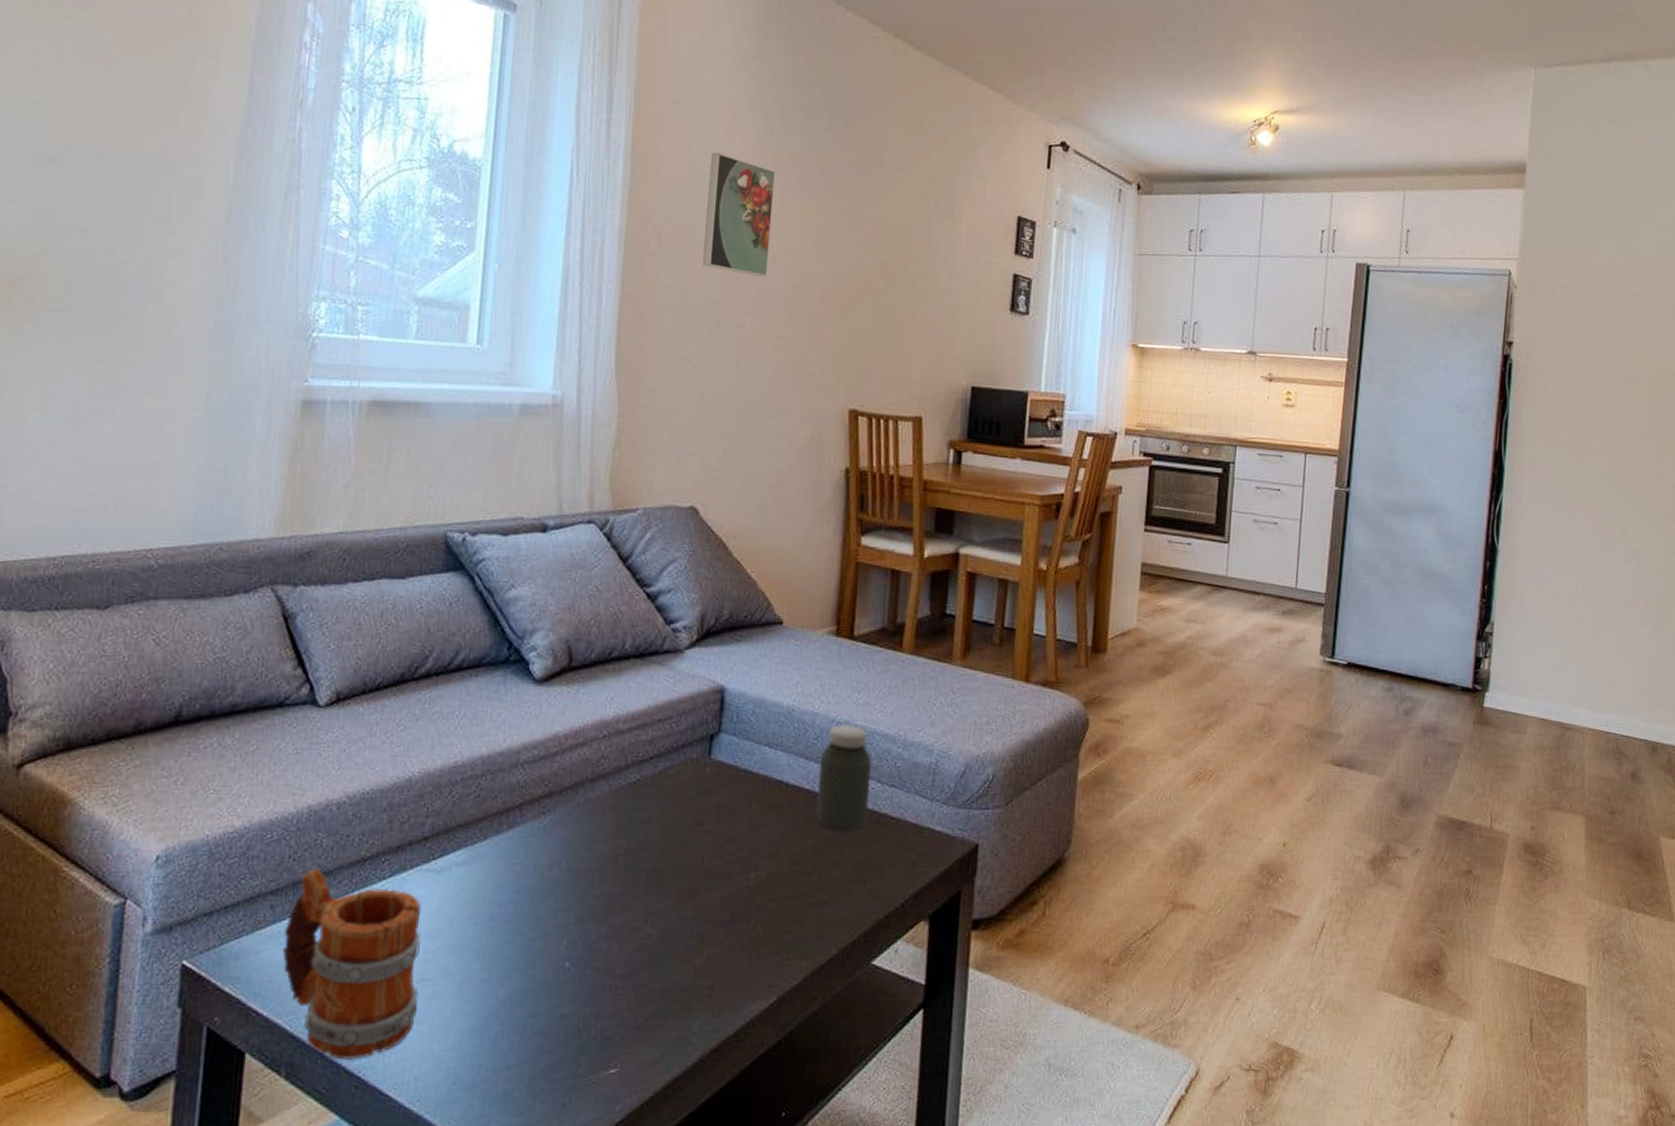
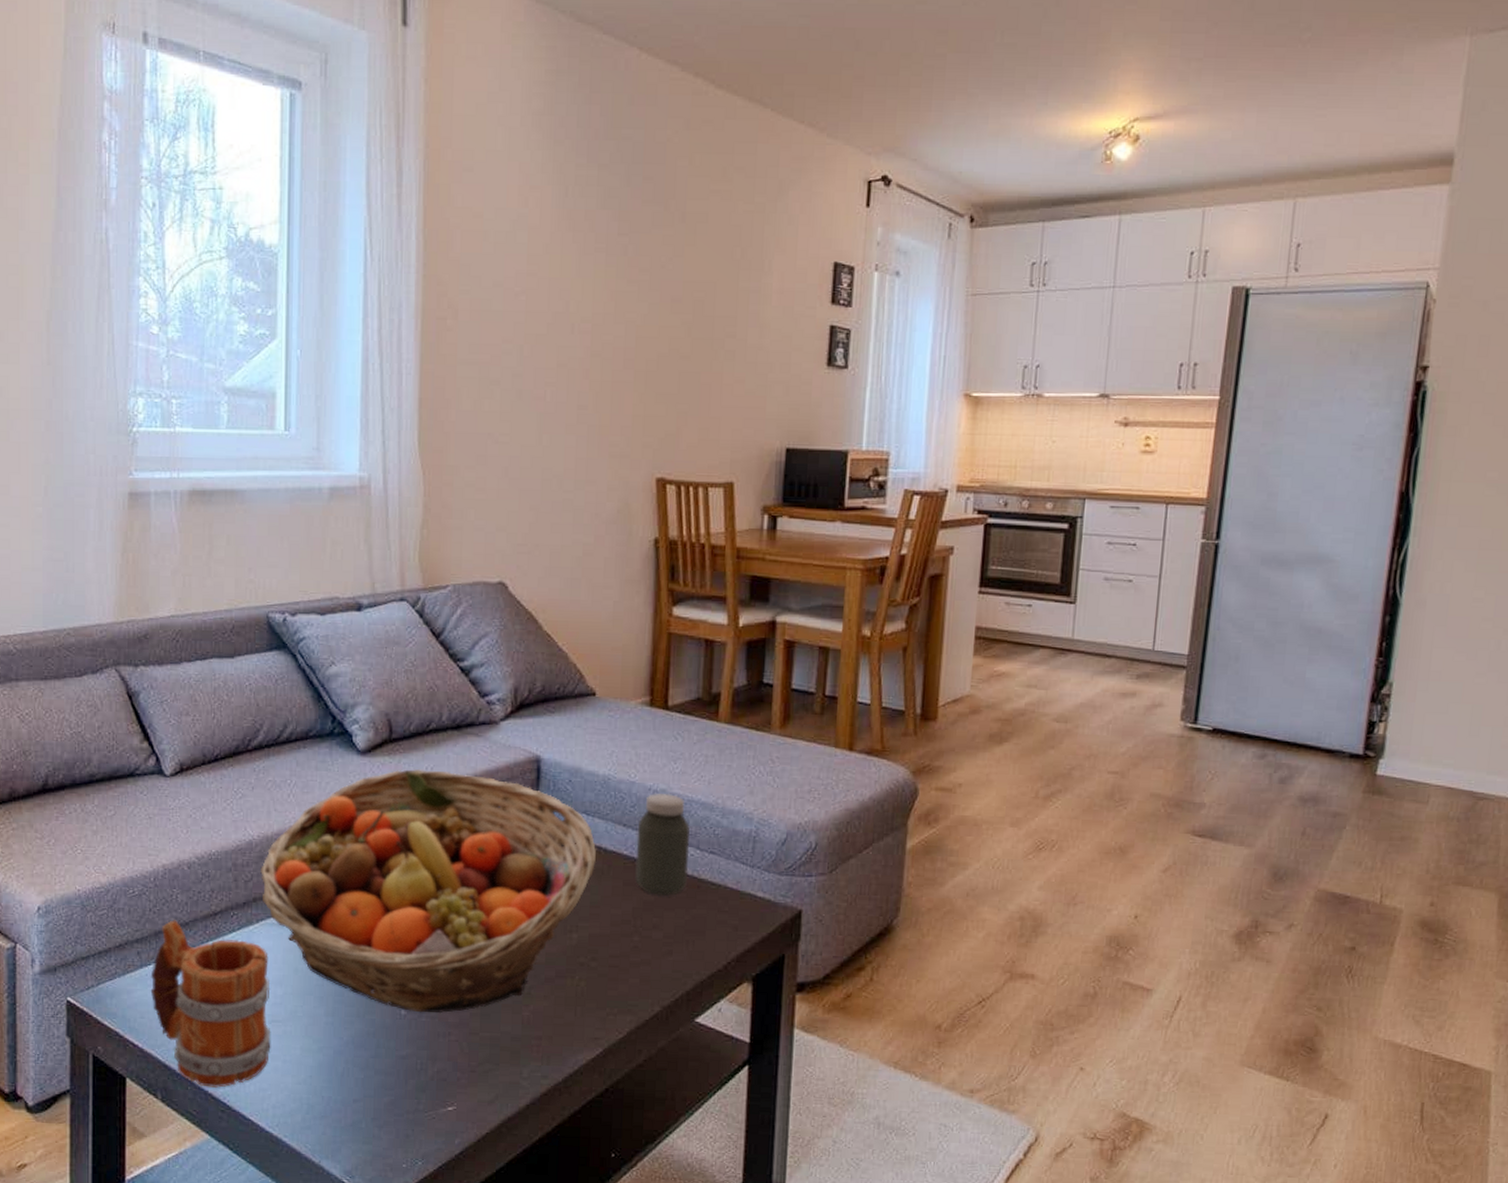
fruit basket: none [418,698,779,965] -> present [260,768,597,1014]
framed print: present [703,152,775,277] -> none [501,219,571,346]

